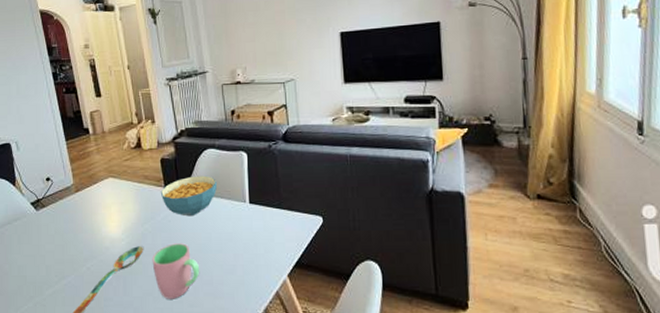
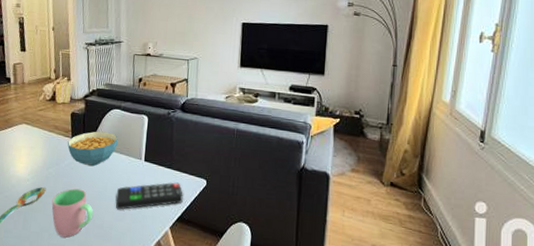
remote control: none [222,223,298,262] -> present [115,182,183,210]

